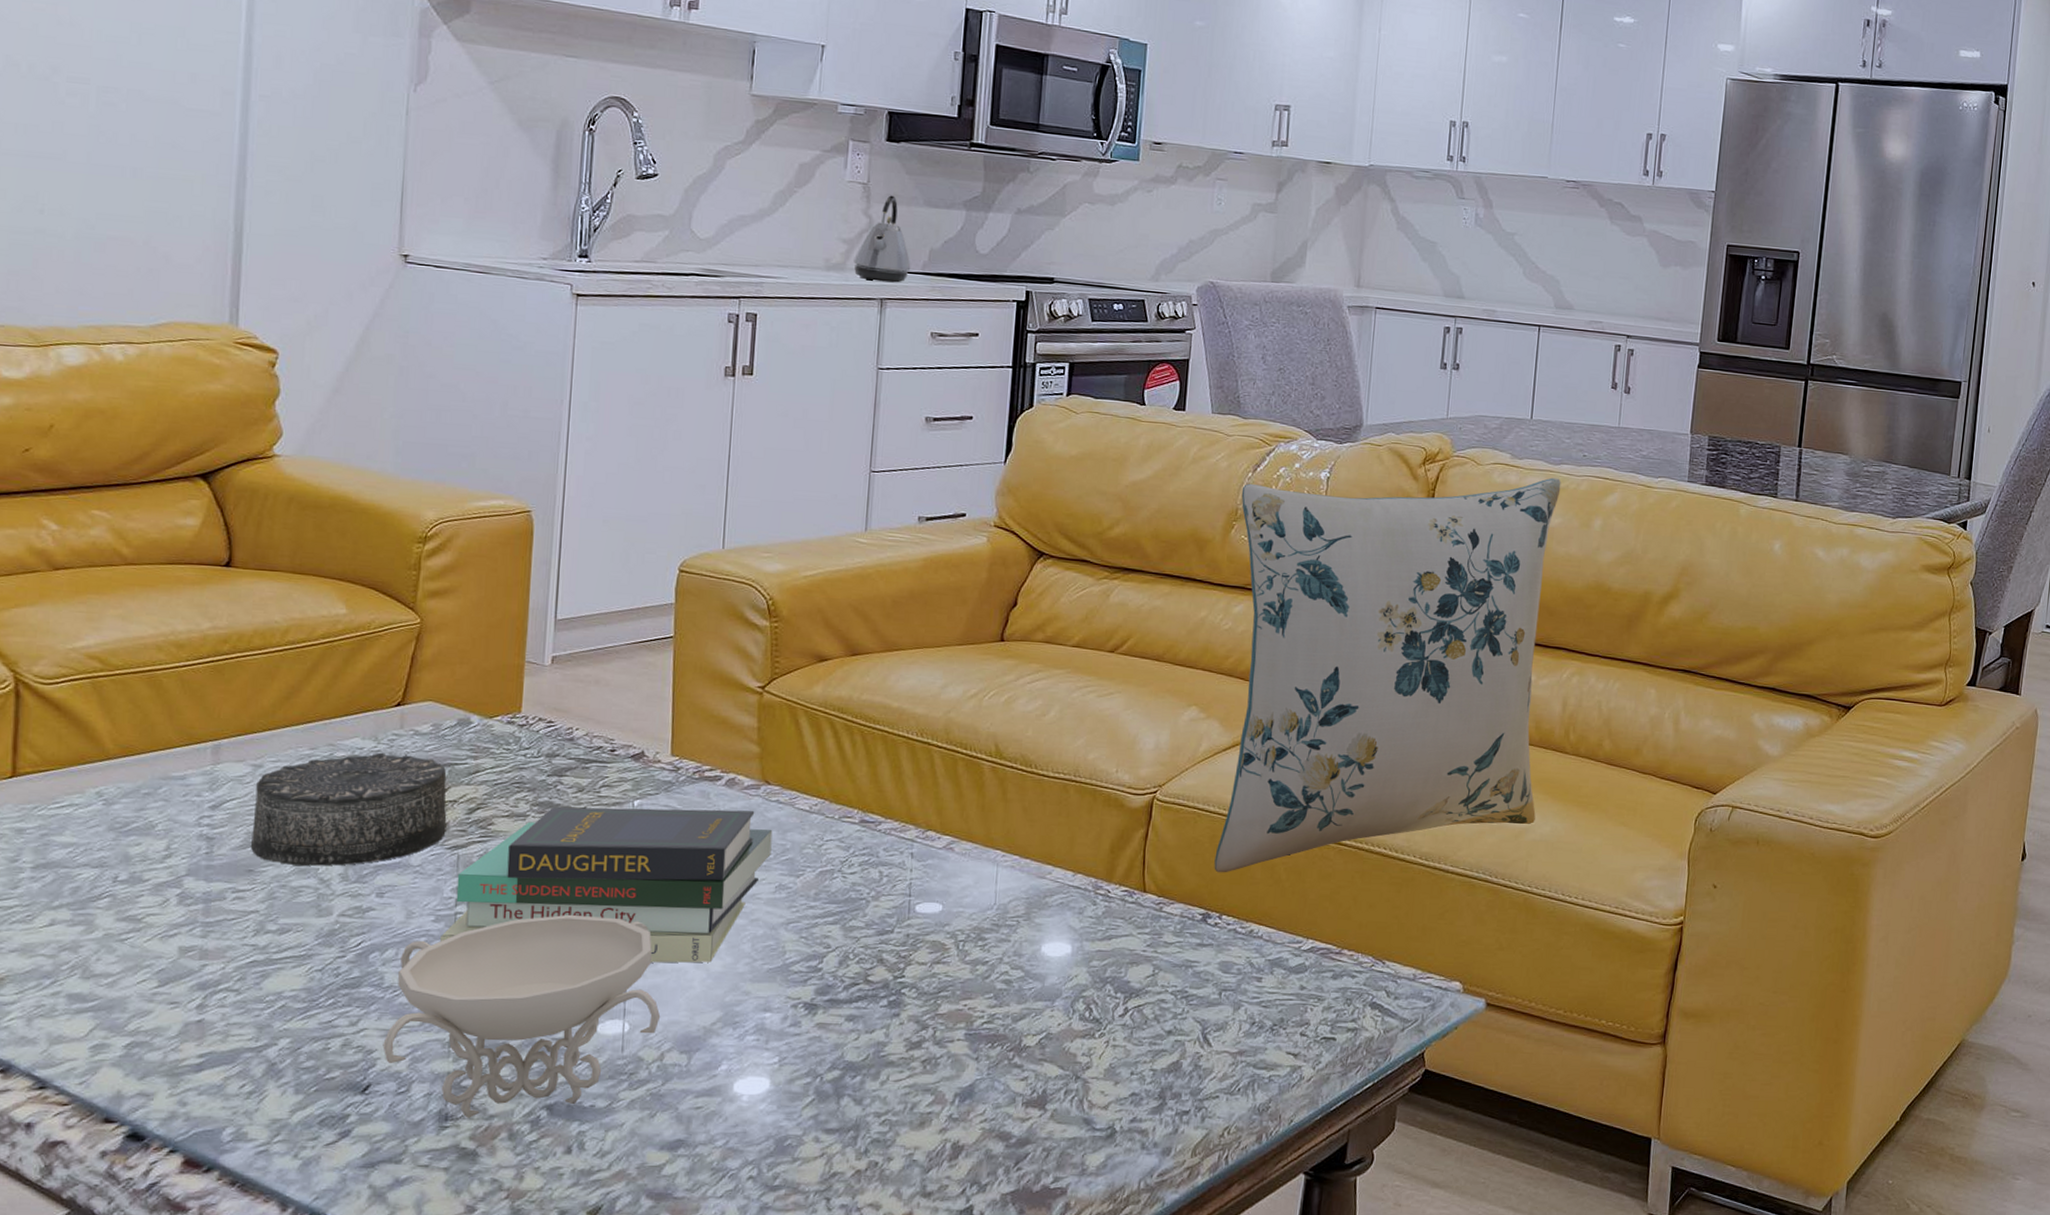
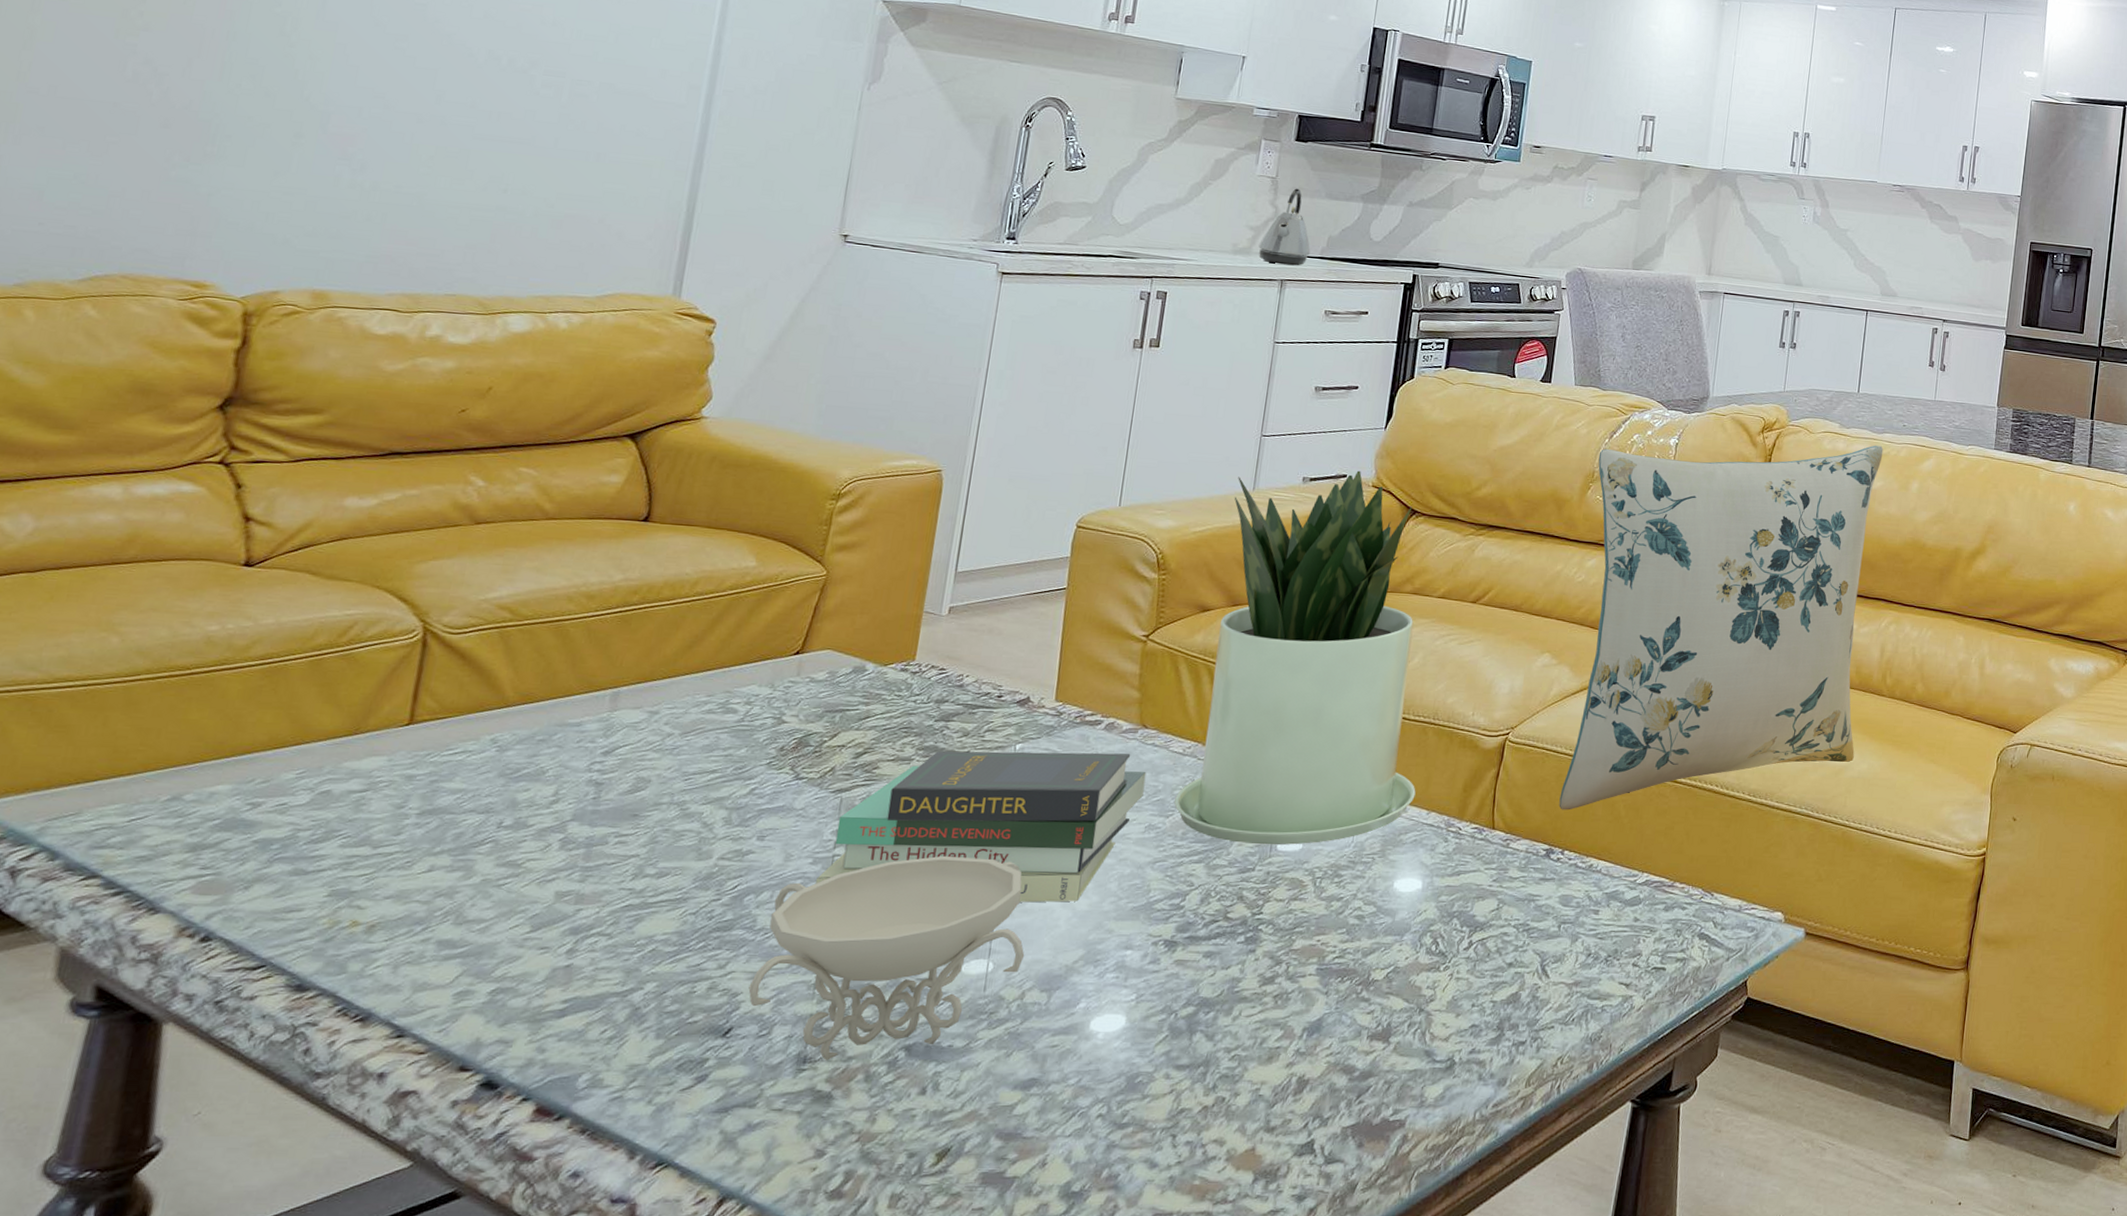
decorative box: present [251,752,447,866] -> none [638,699,838,810]
planter: none [804,509,1060,907] -> present [1174,470,1416,845]

